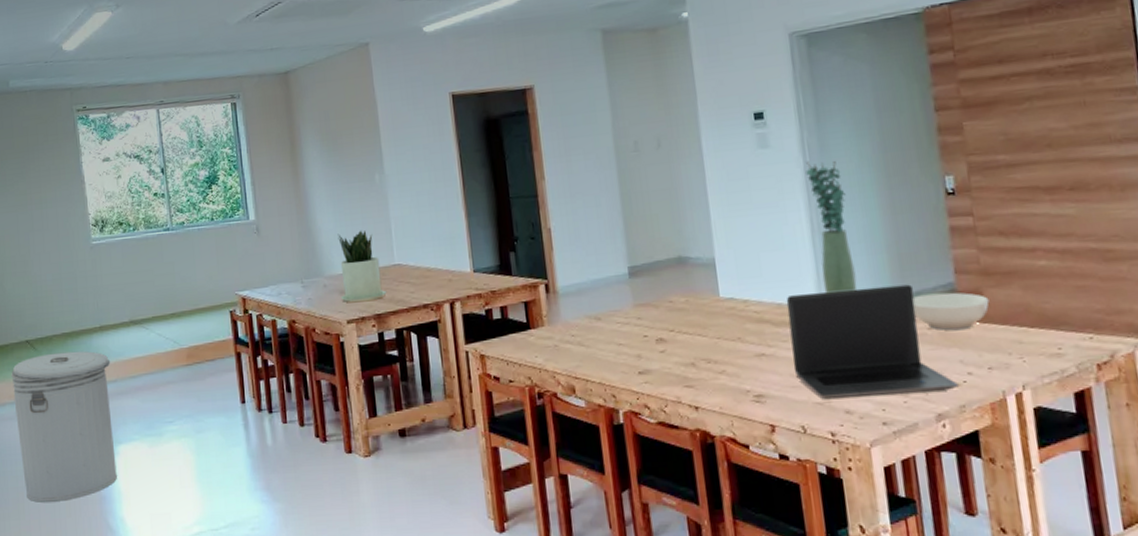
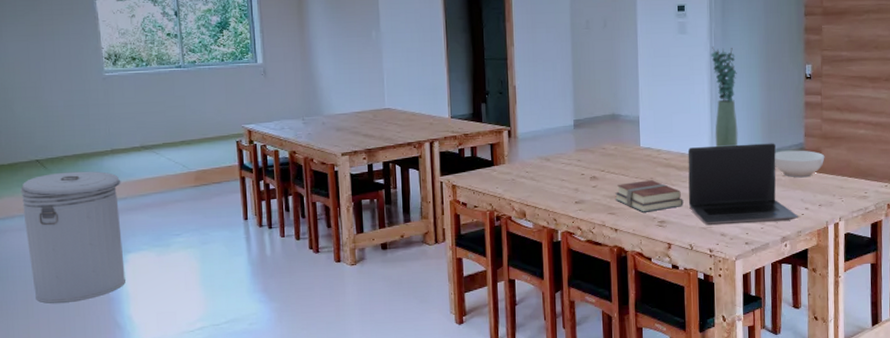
planter: present [337,230,387,303] -> none [337,78,377,139]
books: none [691,340,787,384] -> present [615,180,684,212]

